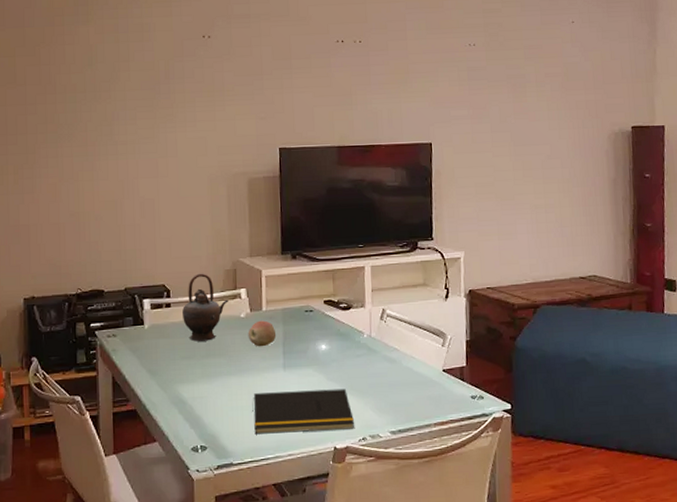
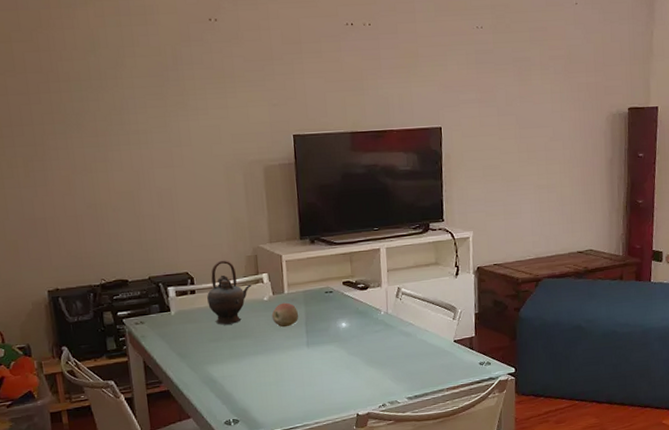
notepad: present [252,388,354,435] -> none [279,361,374,407]

